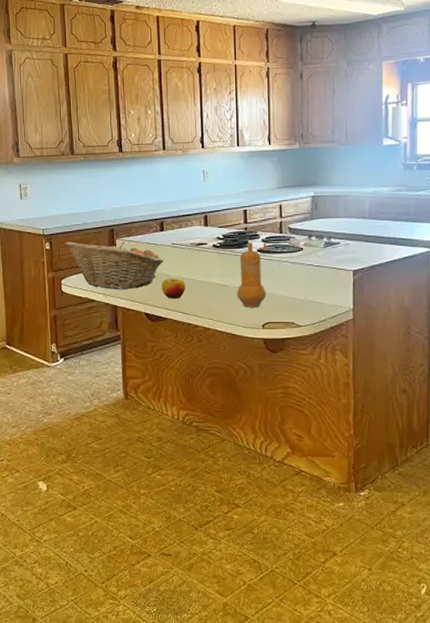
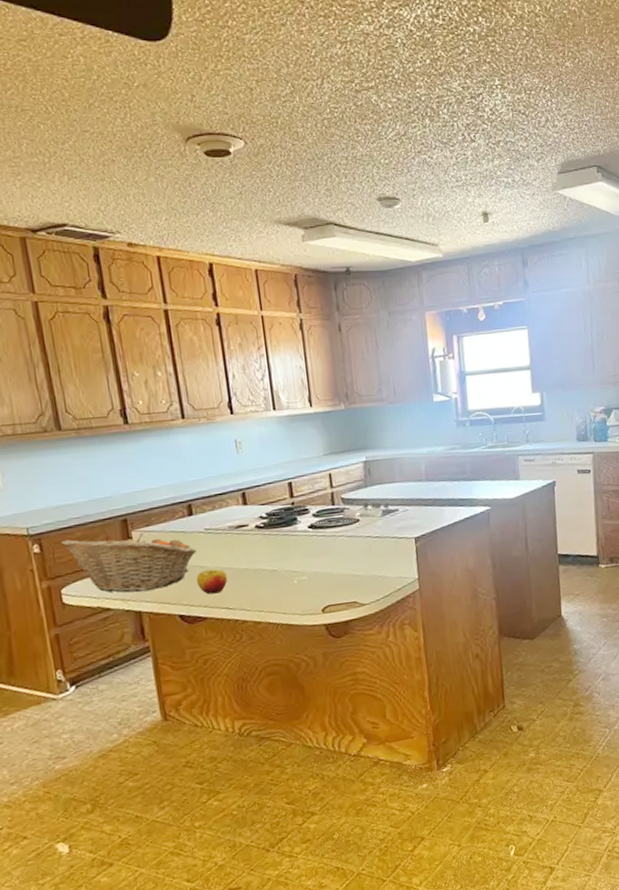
pepper mill: present [237,241,268,308] -> none [288,517,324,593]

